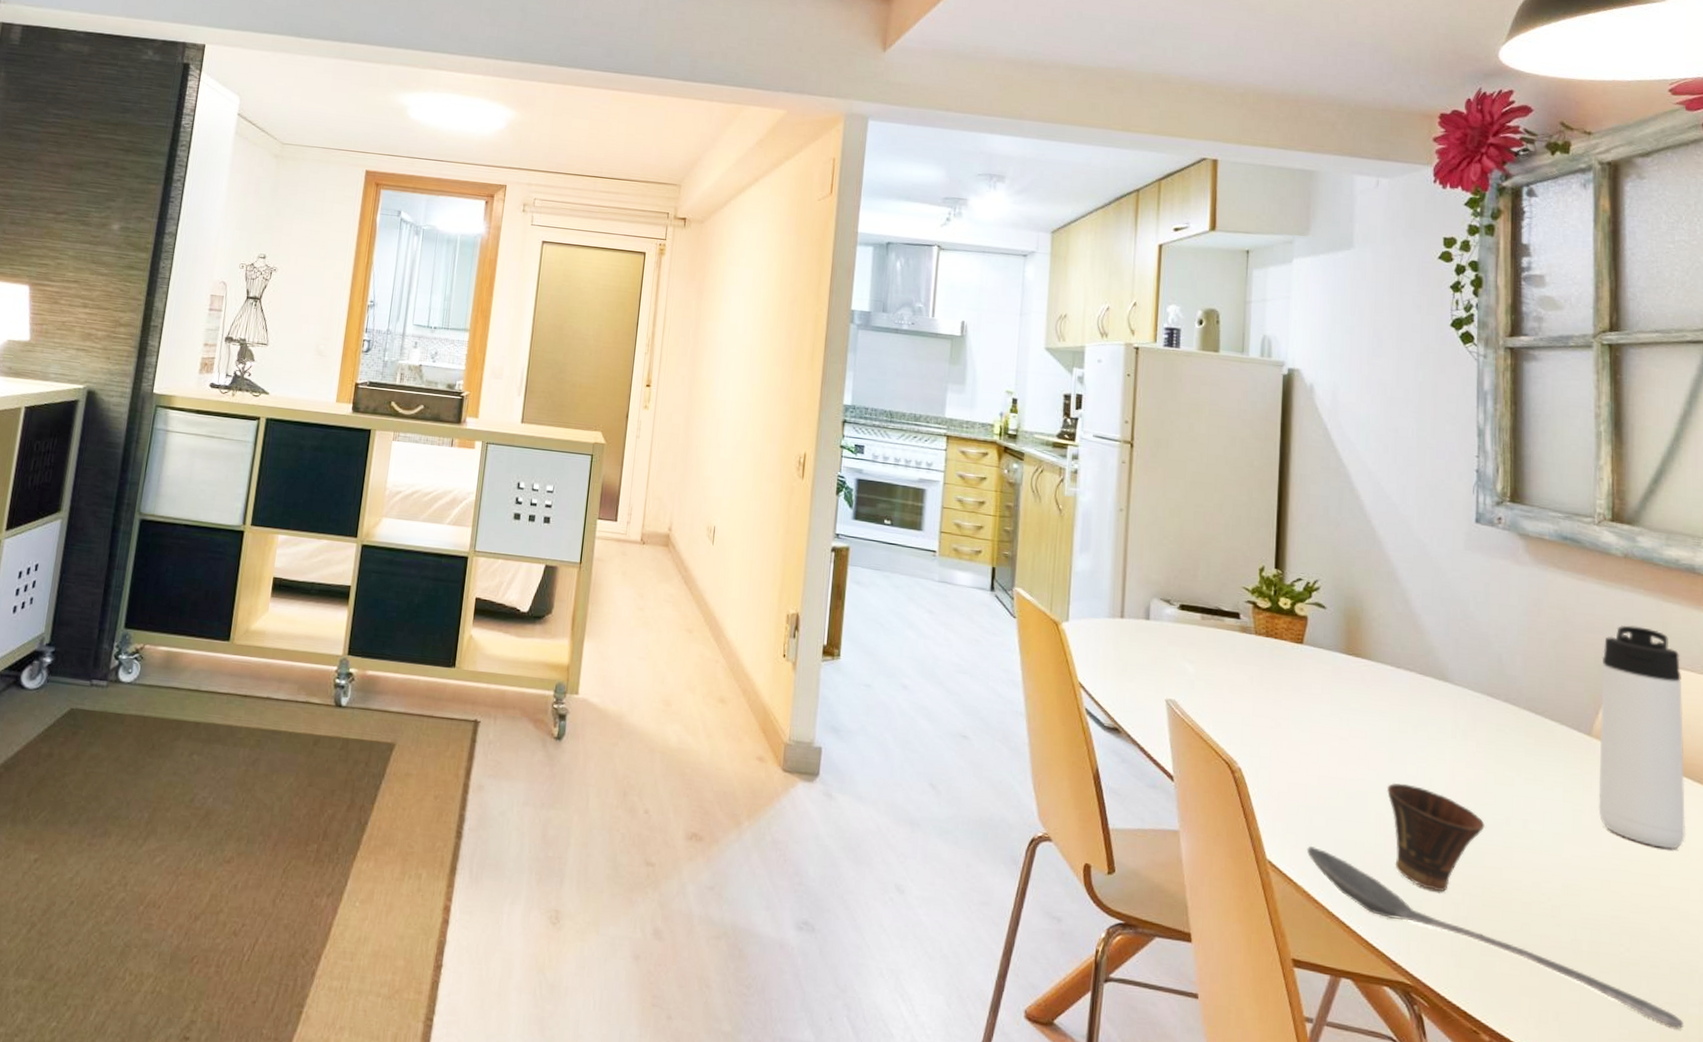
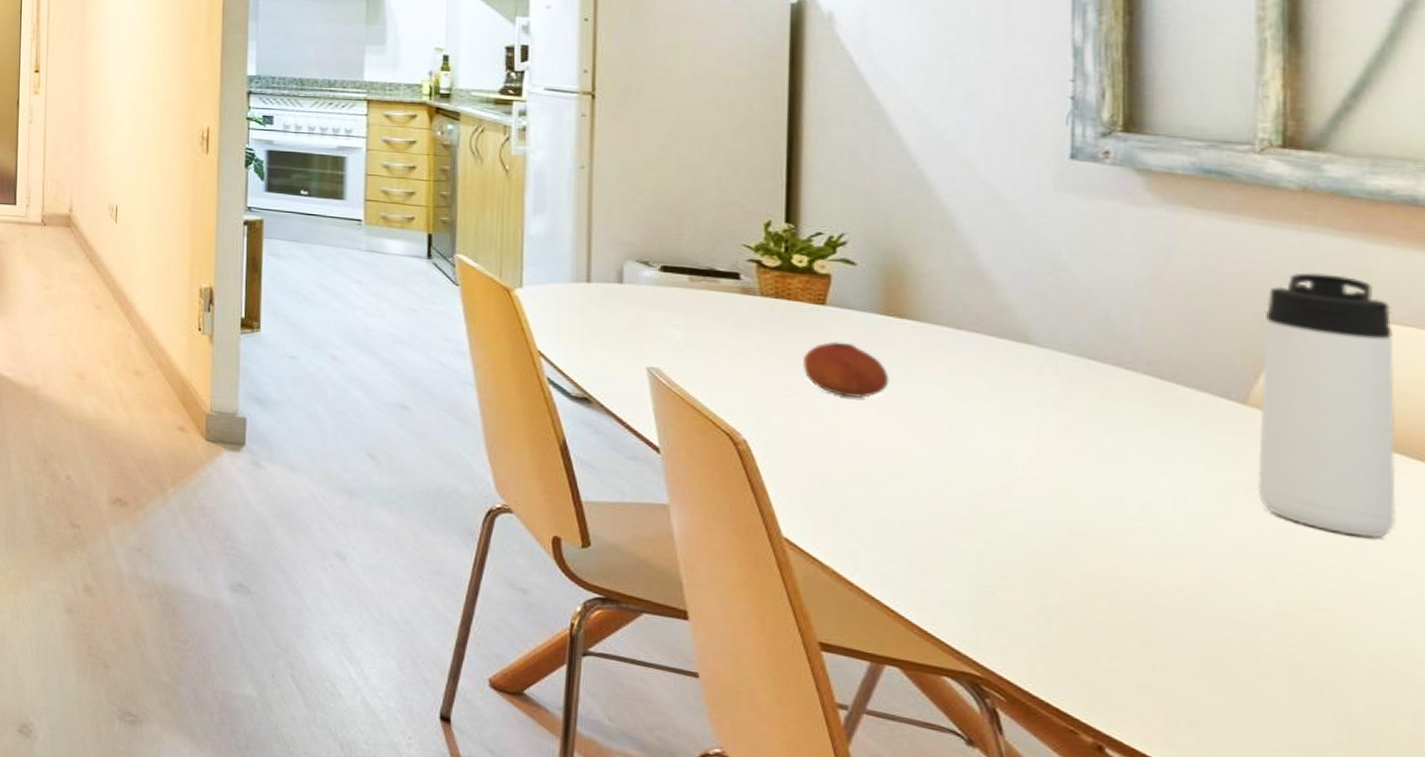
fruit: none [1284,677,1349,729] -> present [802,341,890,398]
stirrer: present [1306,845,1684,1029] -> none [835,523,1389,745]
cup: present [1386,782,1486,892] -> none [943,456,1087,578]

